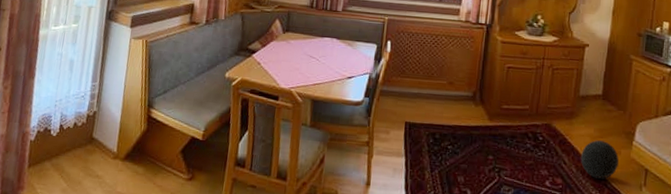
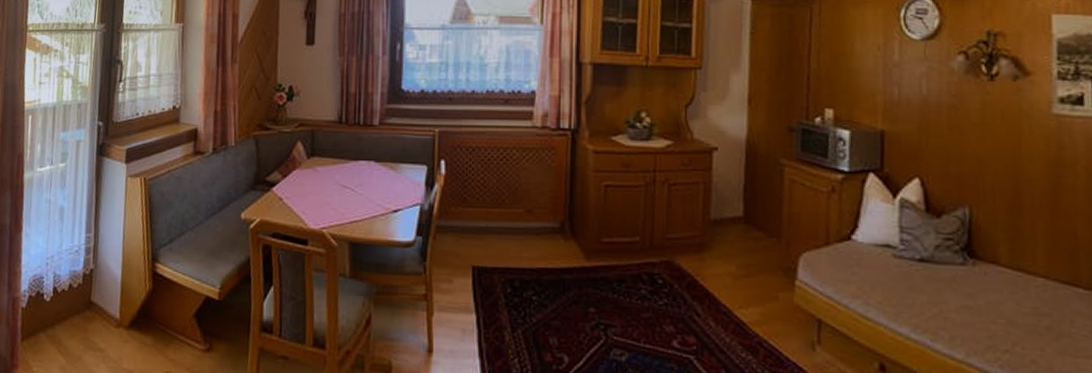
ball: present [581,140,619,179] -> none [721,281,776,336]

